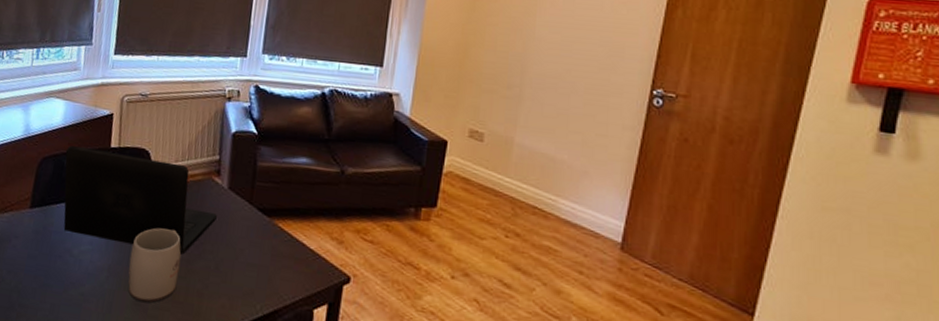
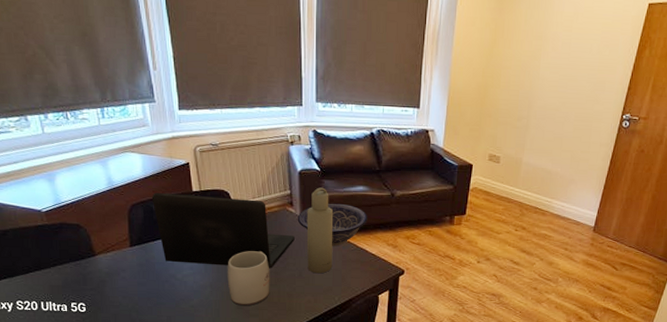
decorative bowl: none [223,176,309,234] -> present [297,203,368,247]
bottle: none [227,154,267,270] -> present [306,187,334,274]

